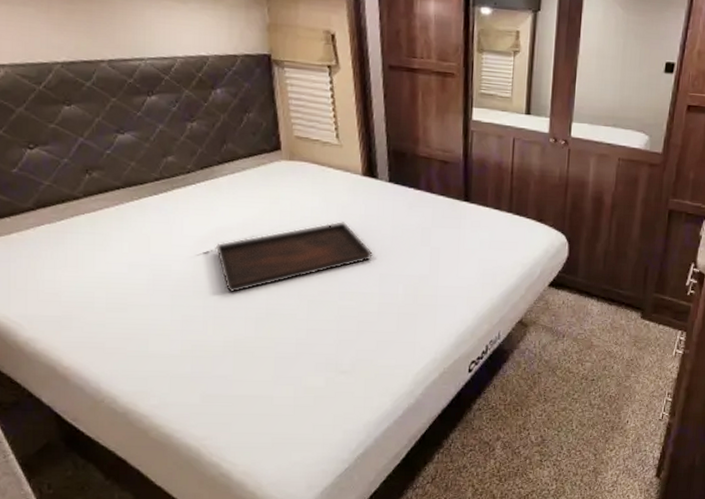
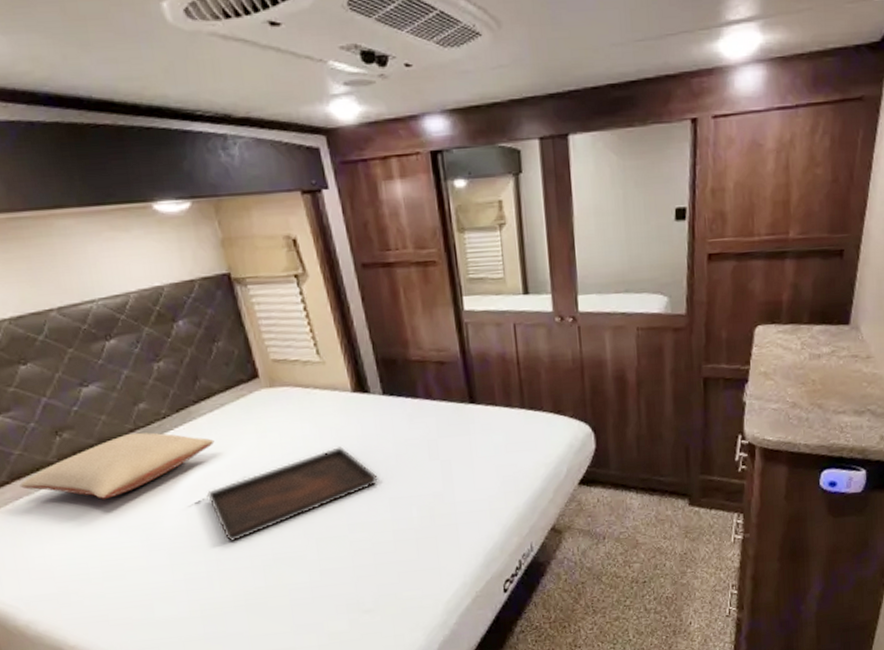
pillow: none [44,181,231,237] -> present [19,432,215,499]

